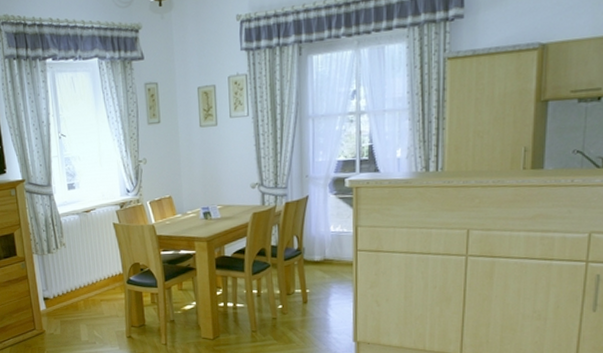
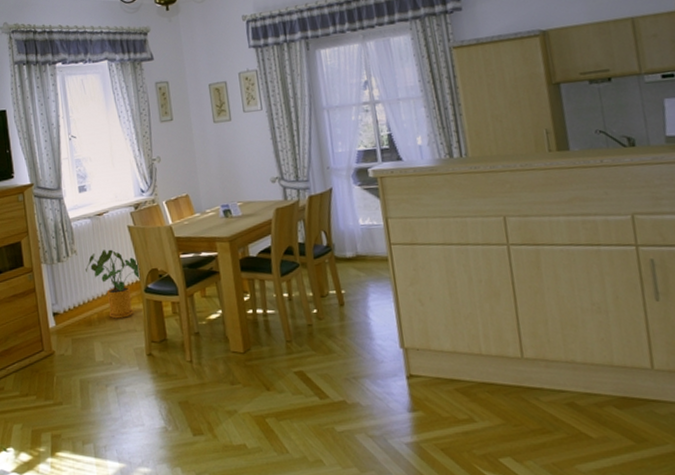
house plant: none [73,244,124,305] -> present [85,249,141,319]

